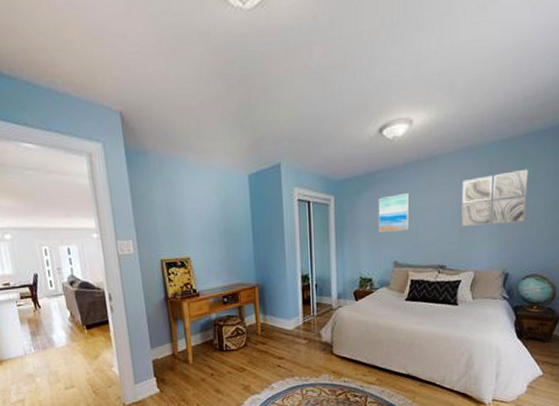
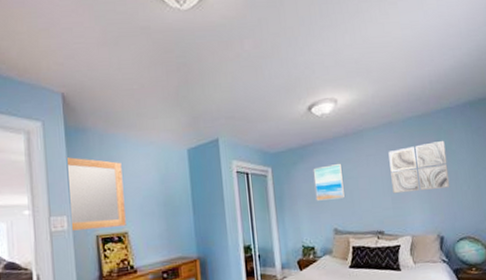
home mirror: none [127,180,188,255] -> present [64,156,126,231]

